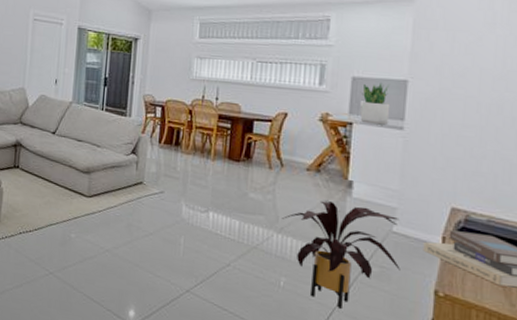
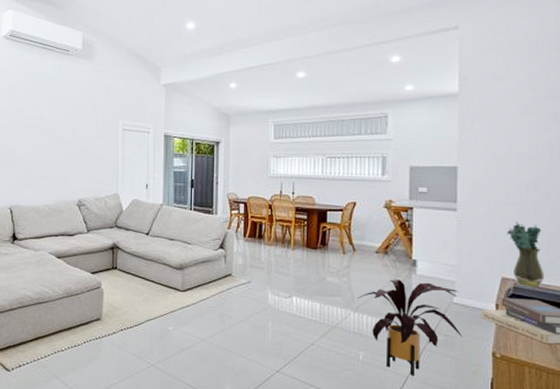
planter: present [360,83,391,125] -> none [419,170,444,208]
vase: none [461,146,503,222] -> present [507,222,545,288]

